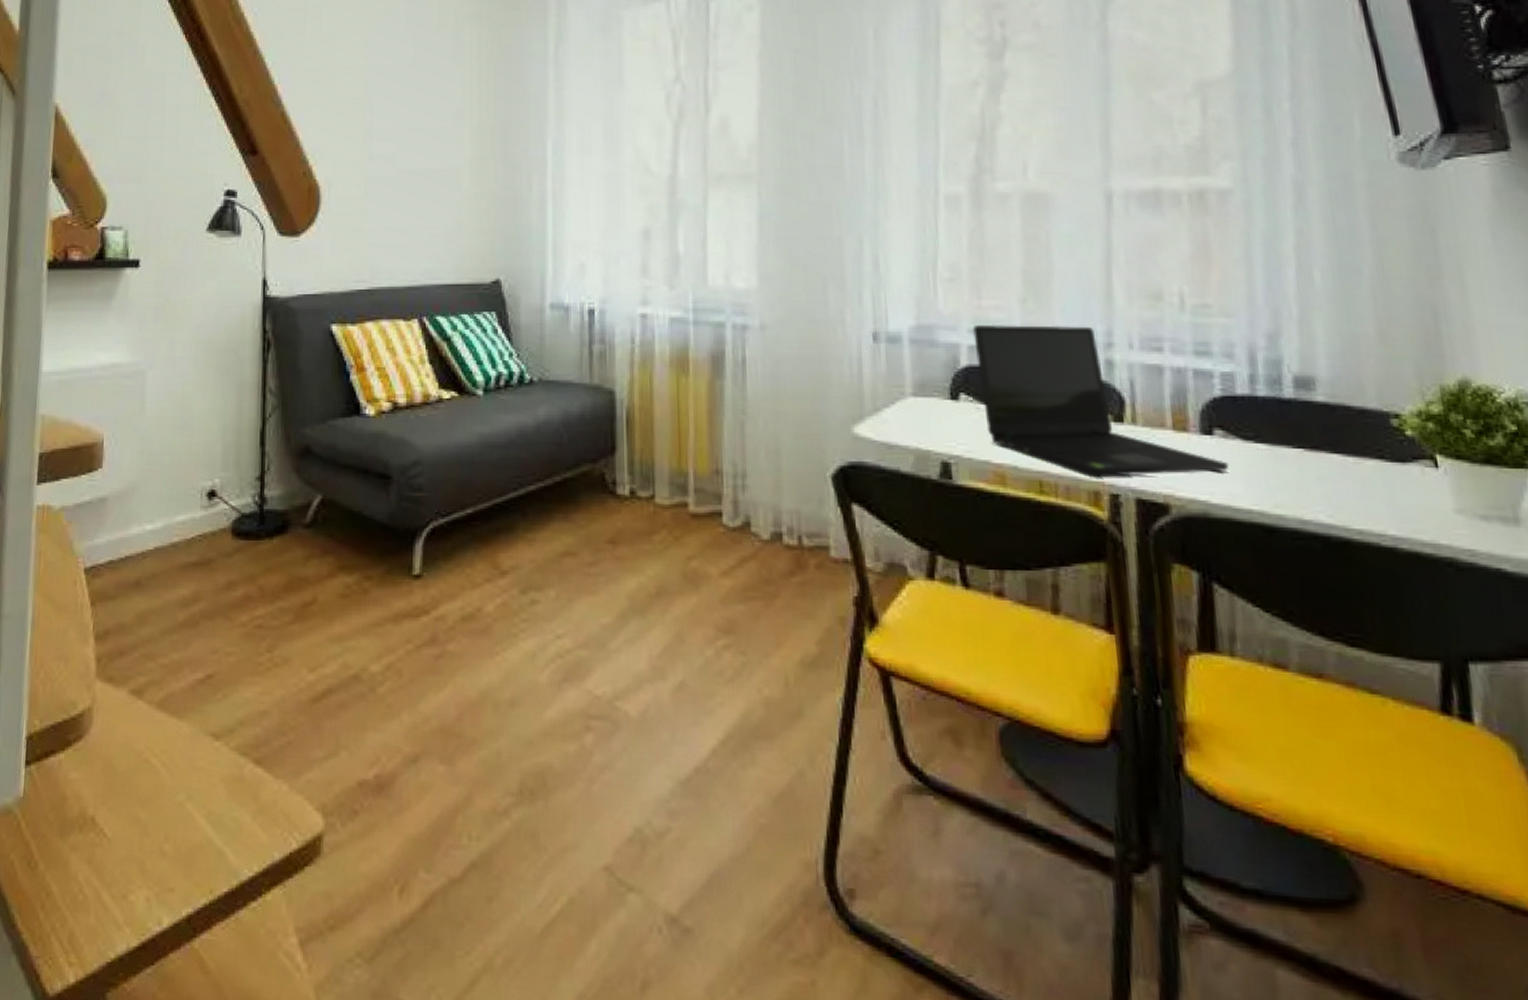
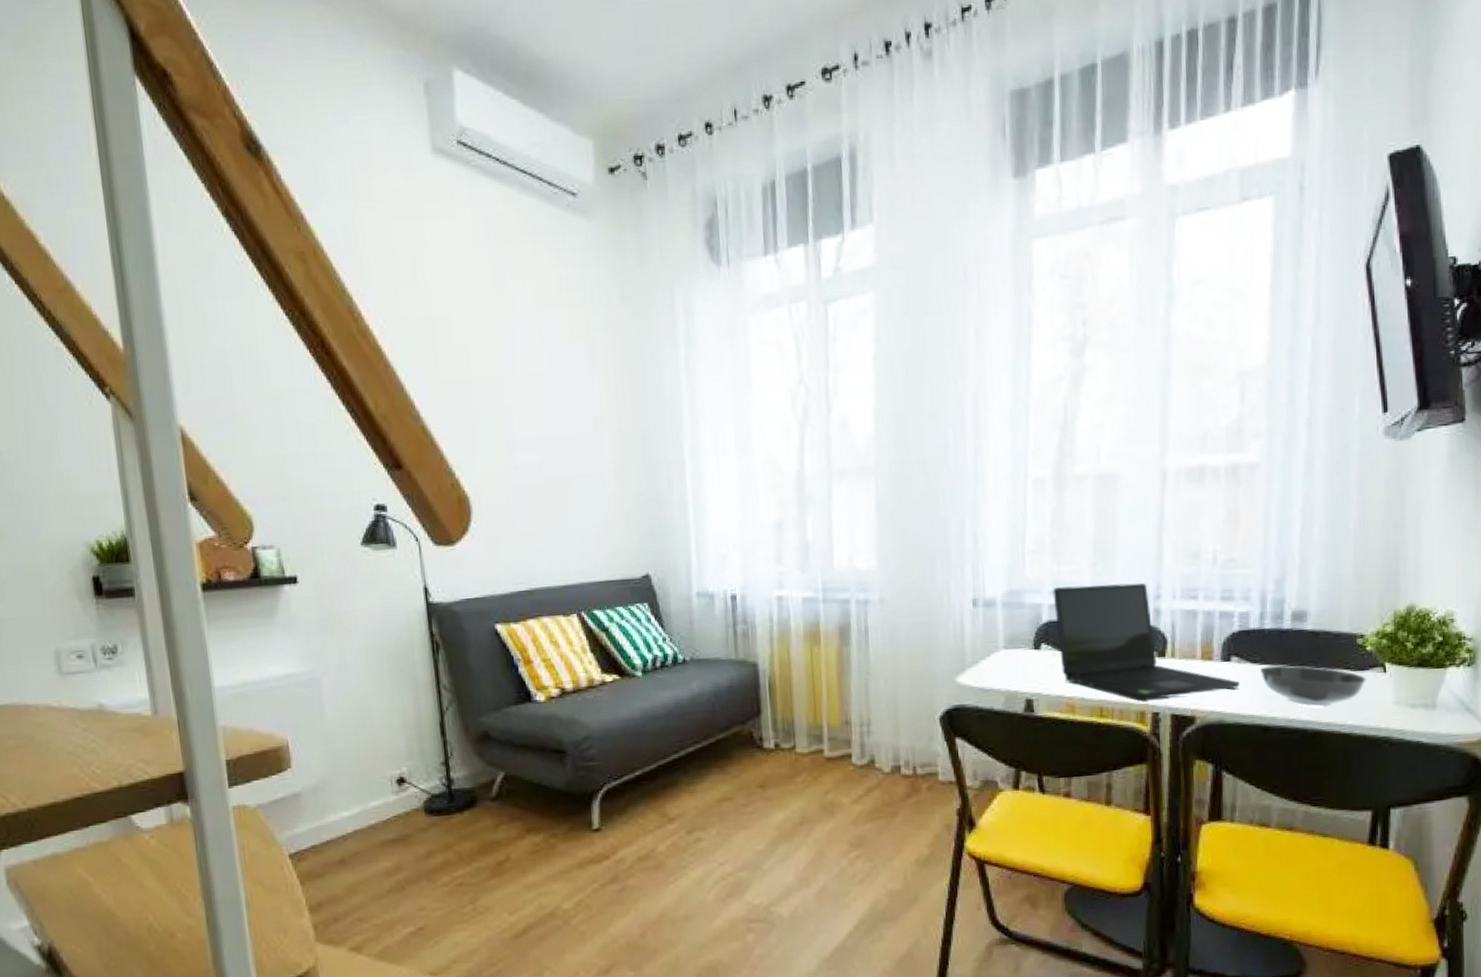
bowl: none [1254,445,1410,507] -> present [1259,665,1366,707]

